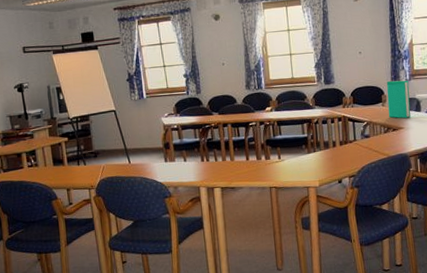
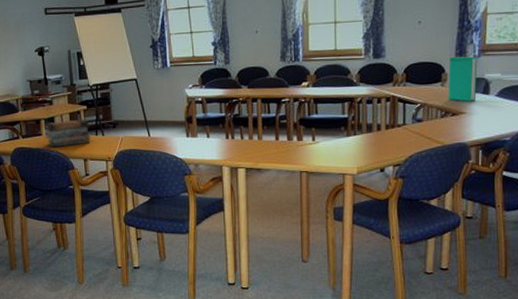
book stack: none [25,150,73,180] -> present [44,119,91,148]

